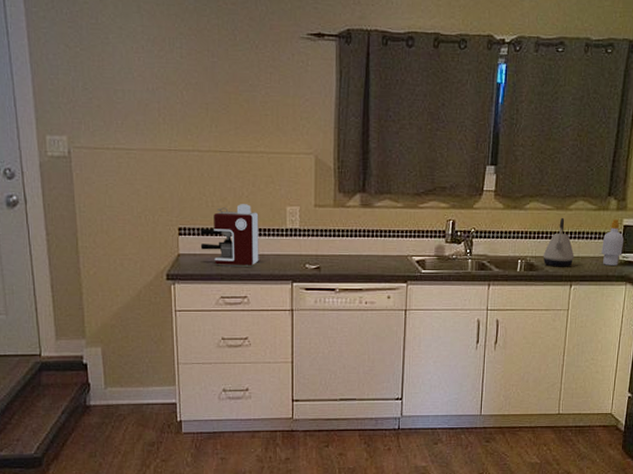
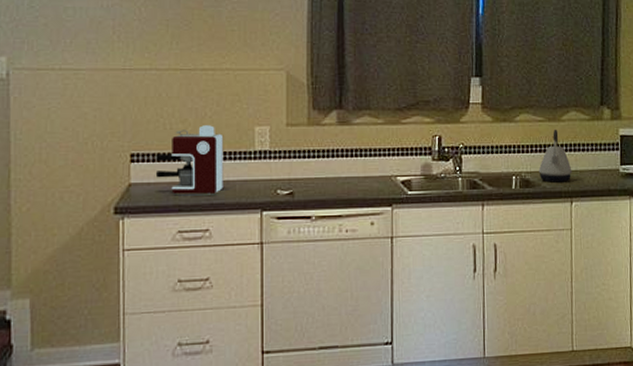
soap bottle: present [601,219,624,265] -> none [600,129,622,179]

